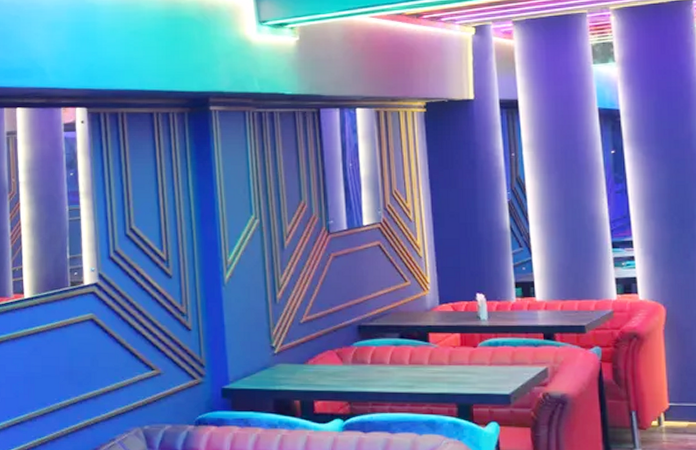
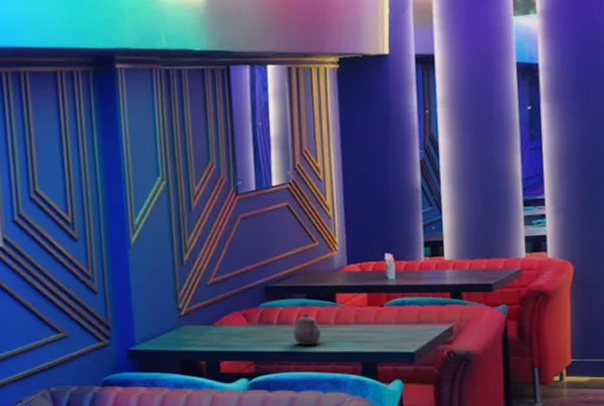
teapot: none [387,352,416,386] -> present [293,312,322,346]

